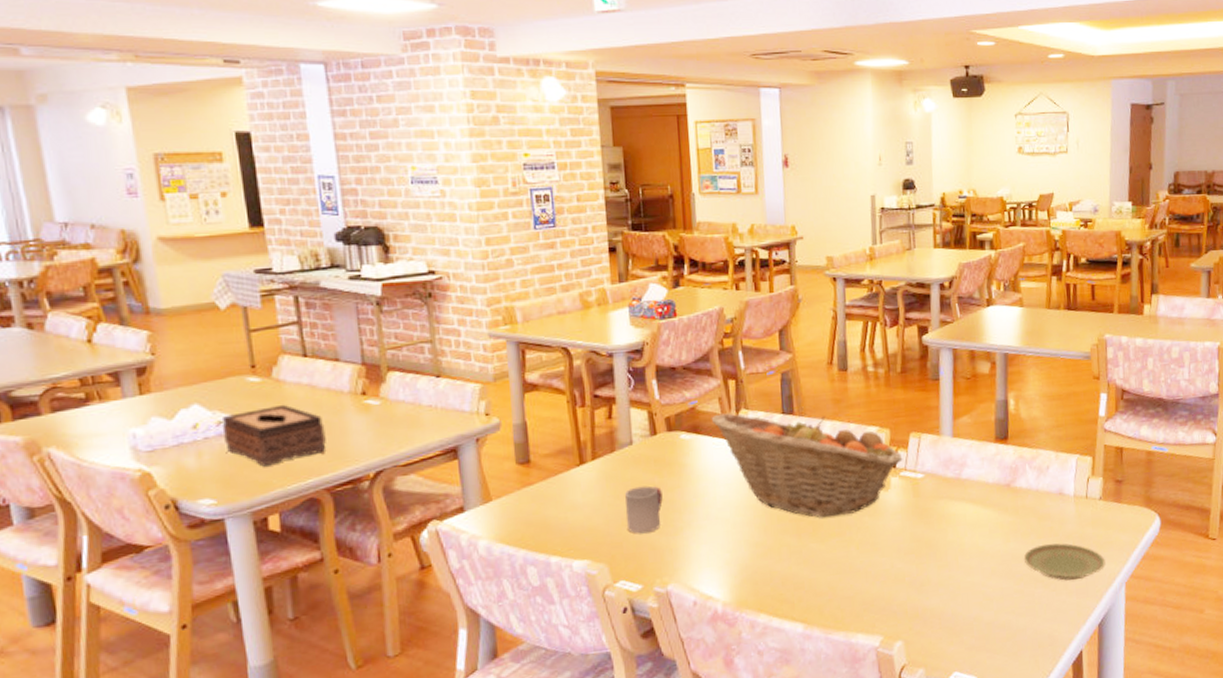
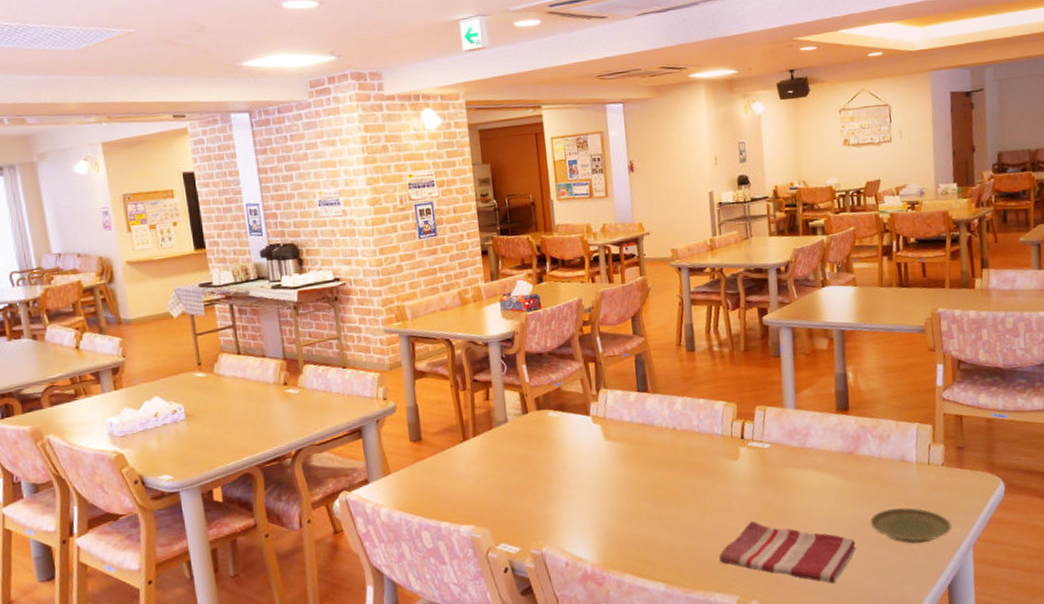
tissue box: present [222,404,327,467] -> none [176,394,257,447]
cup: present [625,485,663,534] -> none [503,458,535,502]
fruit basket: present [711,413,903,518] -> none [574,392,750,486]
dish towel: none [863,556,1008,622] -> present [719,521,857,583]

